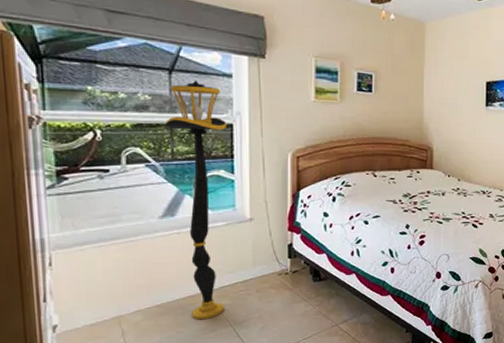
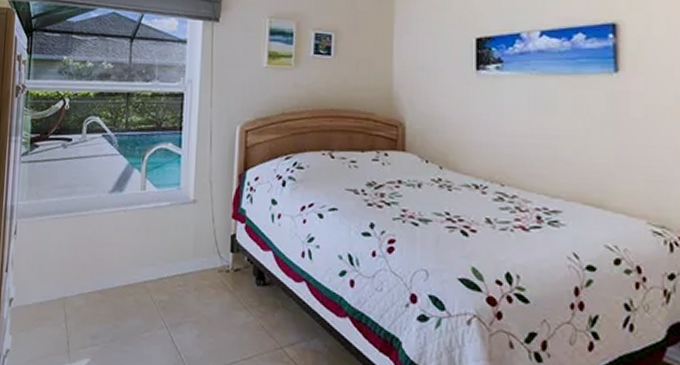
floor lamp: present [165,80,227,320] -> none [123,47,178,315]

